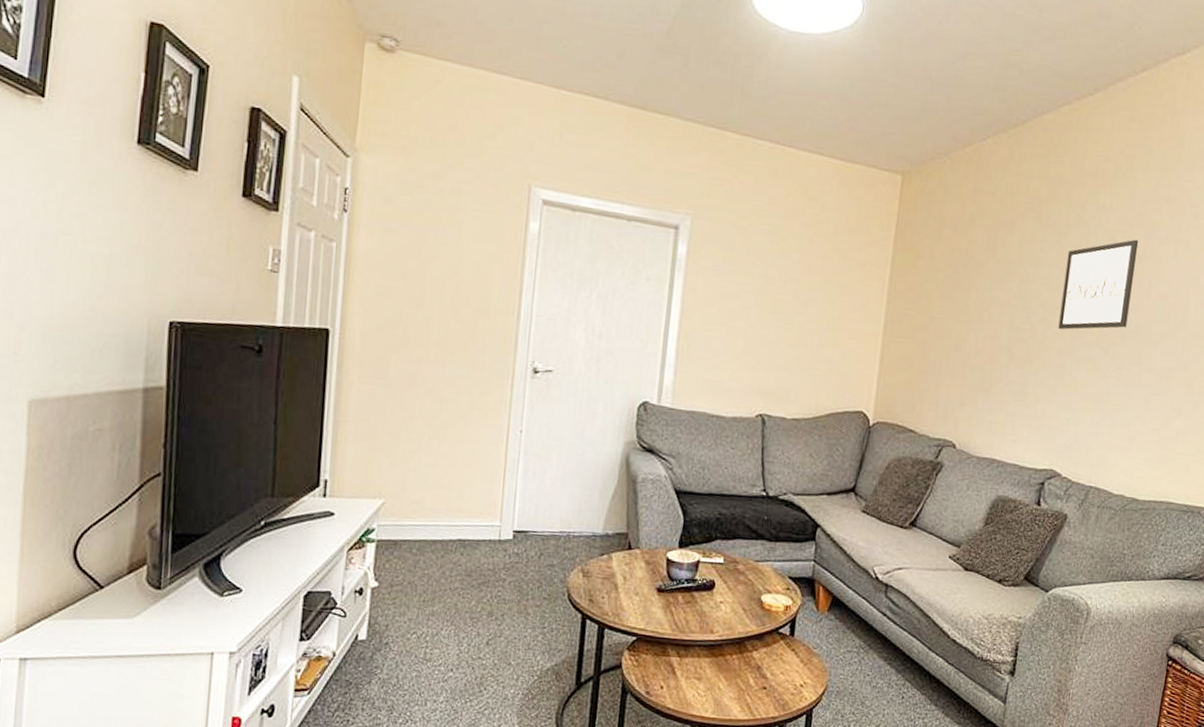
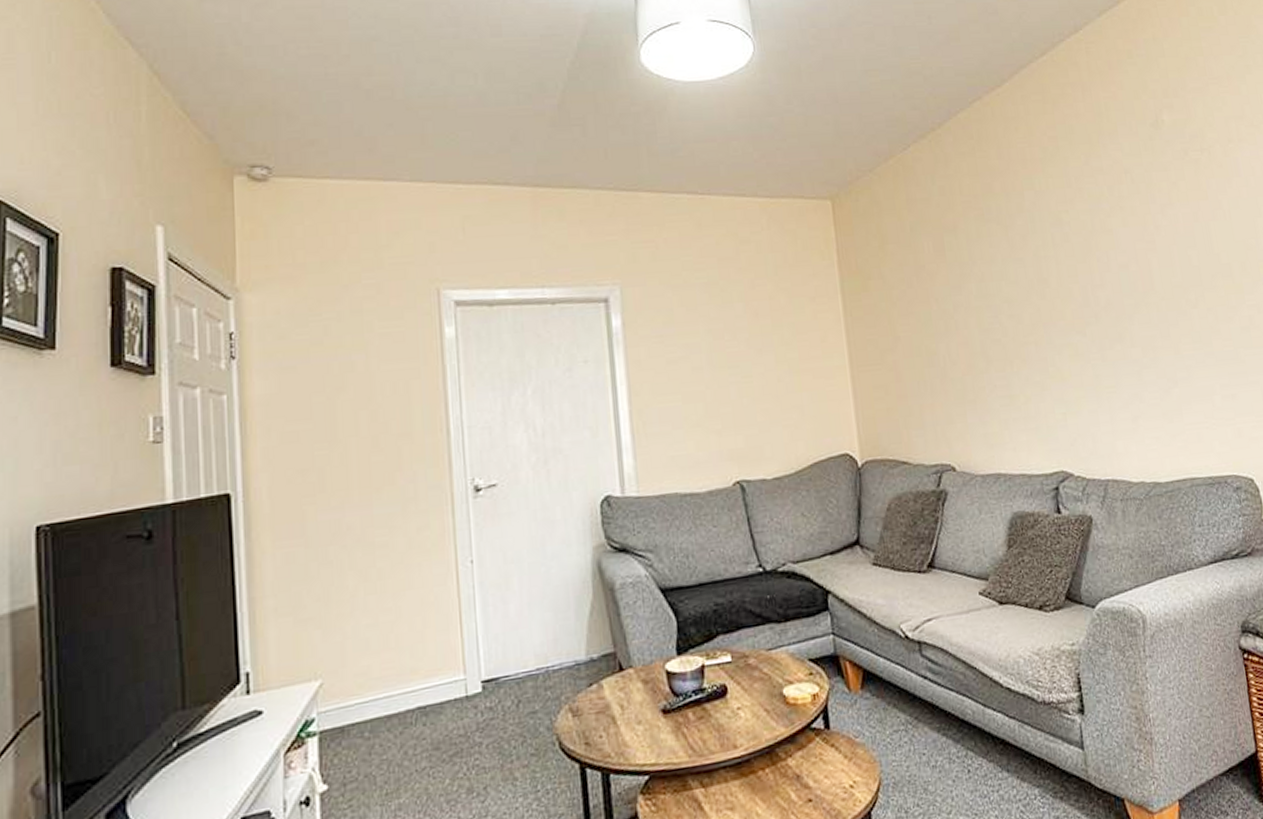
wall art: present [1058,239,1139,330] -> none [1017,216,1097,323]

